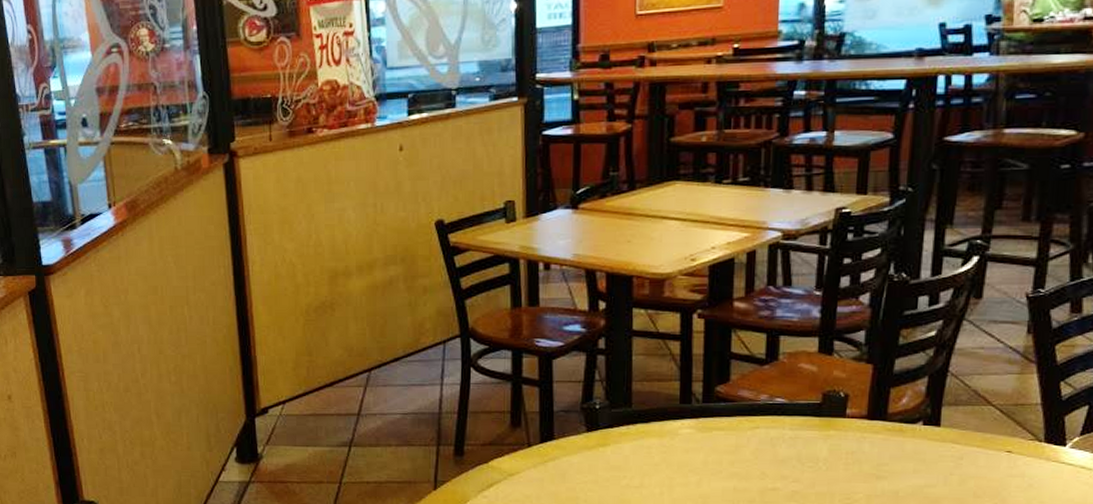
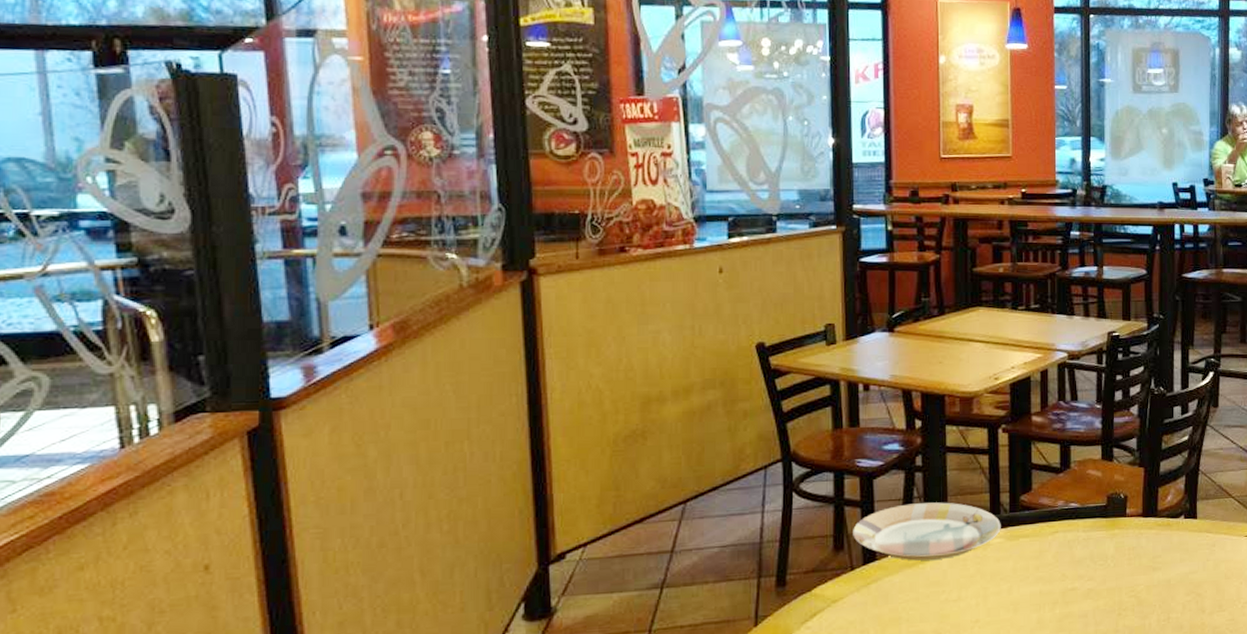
plate: none [530,386,692,445] -> present [853,502,1001,561]

